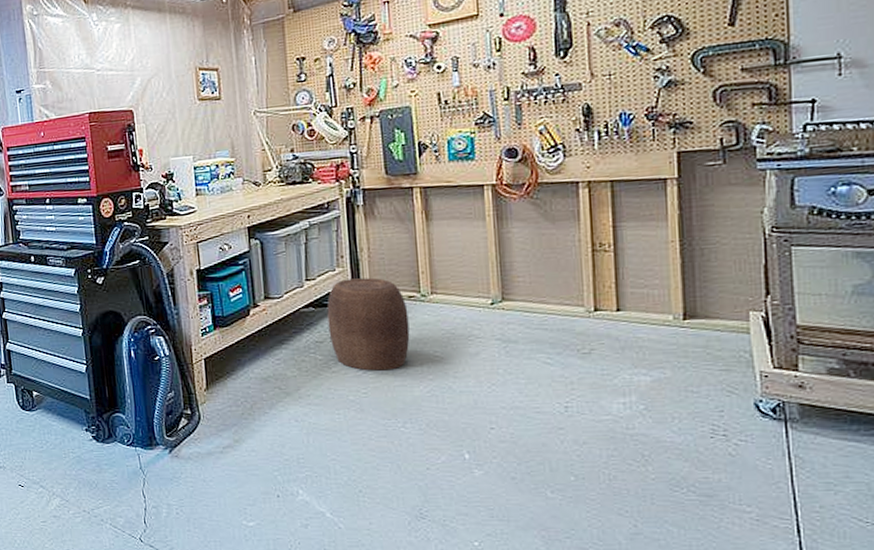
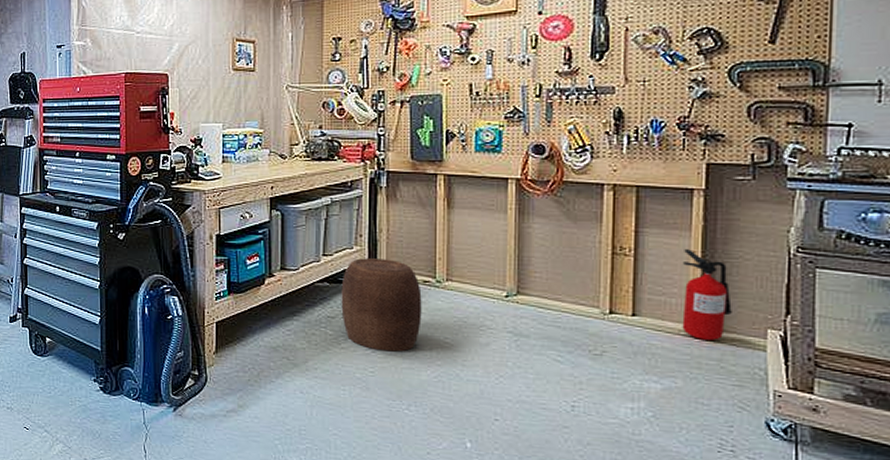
fire extinguisher: none [662,239,713,328] -> present [682,249,732,340]

